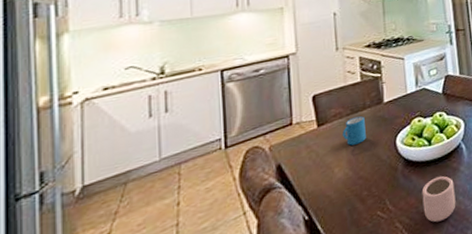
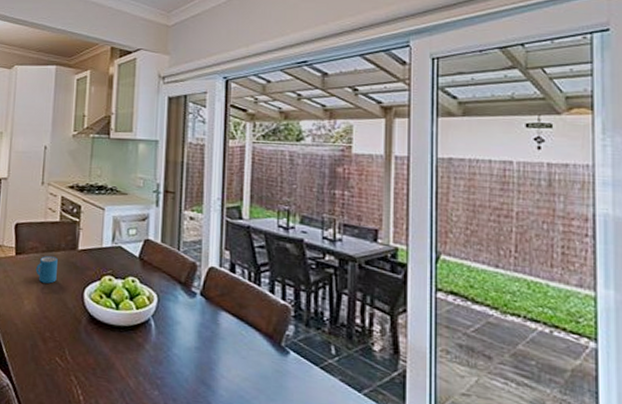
mug: present [421,176,456,223] -> none [100,345,136,394]

